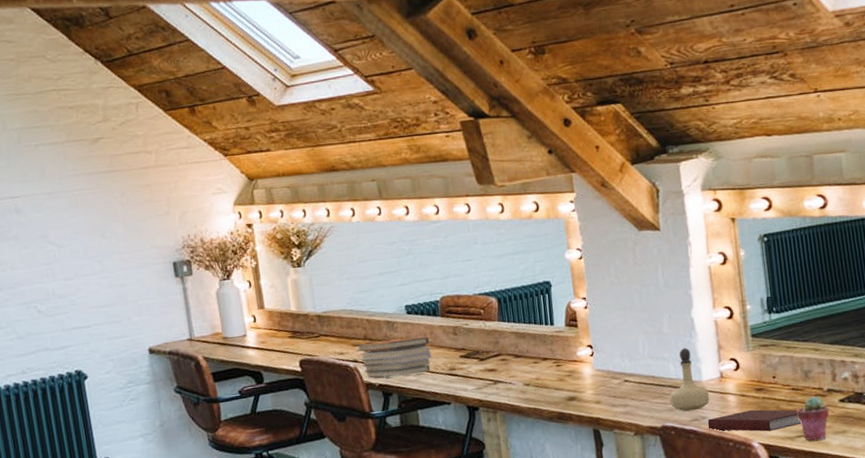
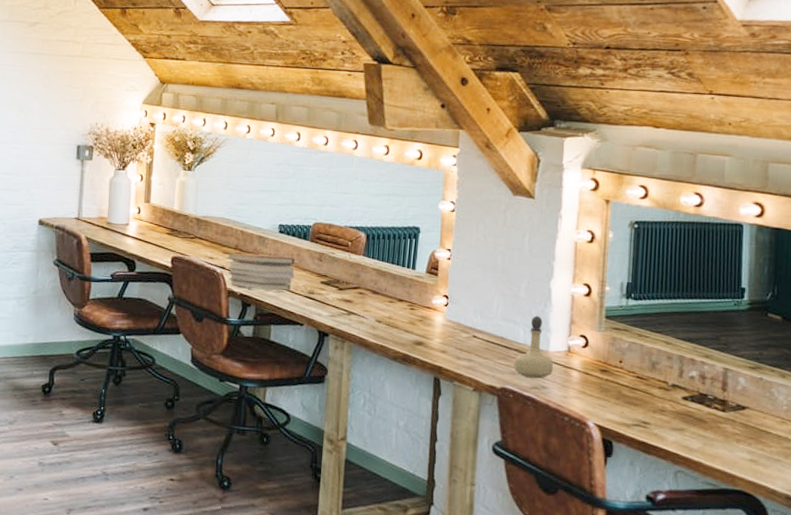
notebook: present [707,409,802,432] -> none [546,389,641,415]
potted succulent: present [796,396,830,441] -> none [637,387,671,433]

